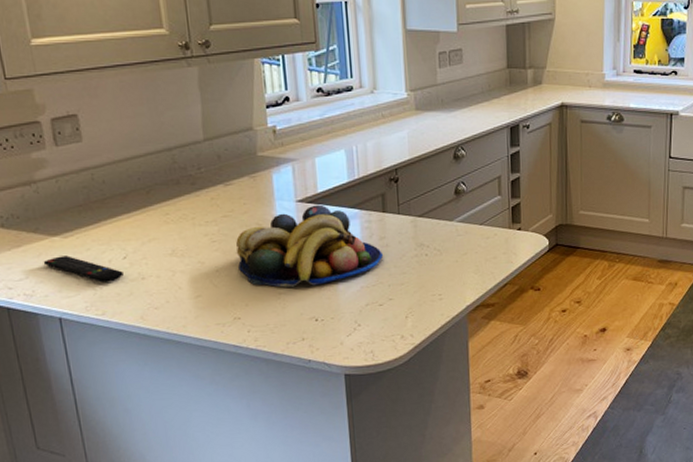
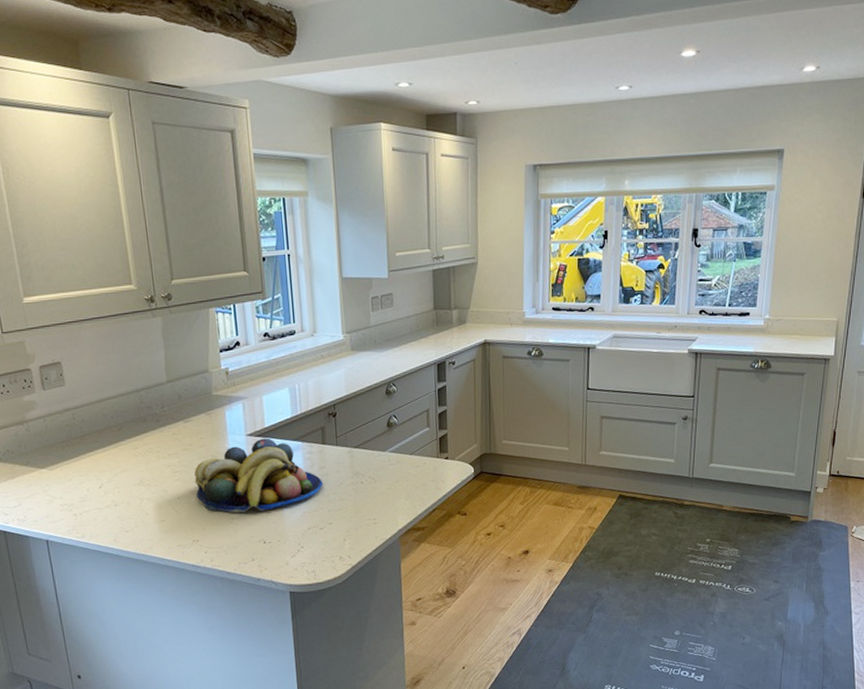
remote control: present [43,256,124,283] -> none [33,485,99,509]

